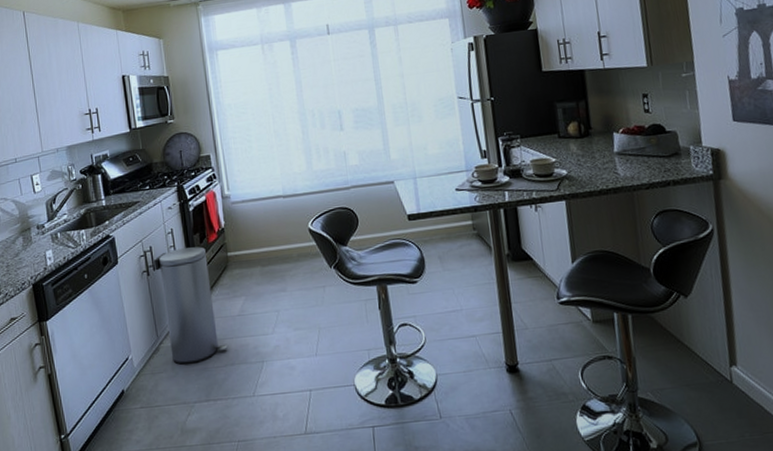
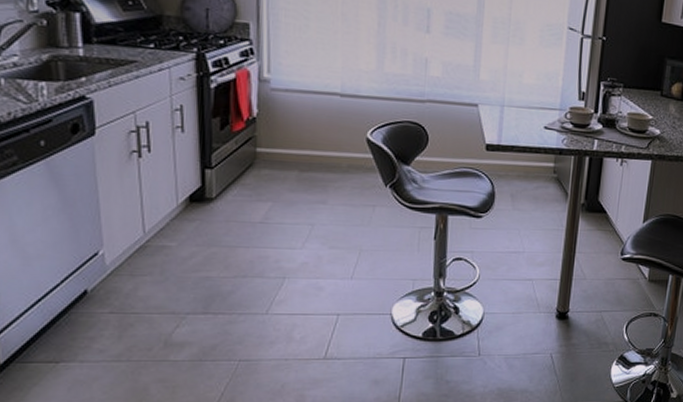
pedal bin: present [153,246,229,365] -> none [149,131,242,270]

